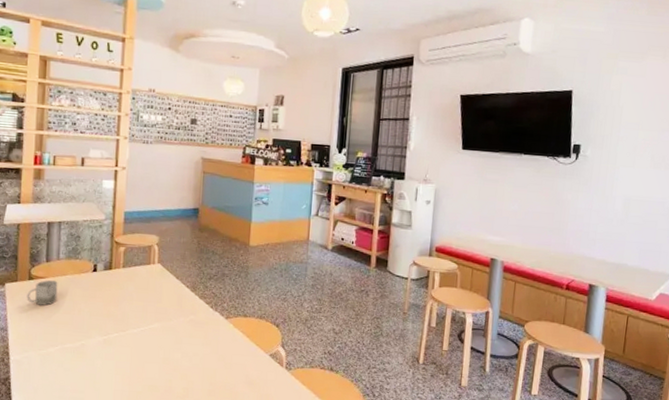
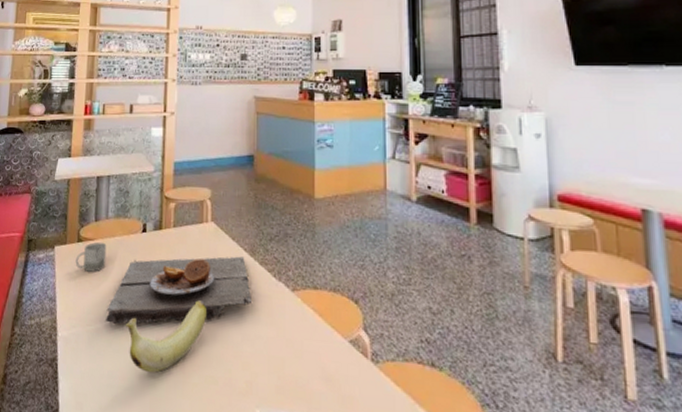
plate: none [58,292,192,348] -> present [106,256,253,324]
banana: none [76,327,151,385] -> present [125,300,206,373]

